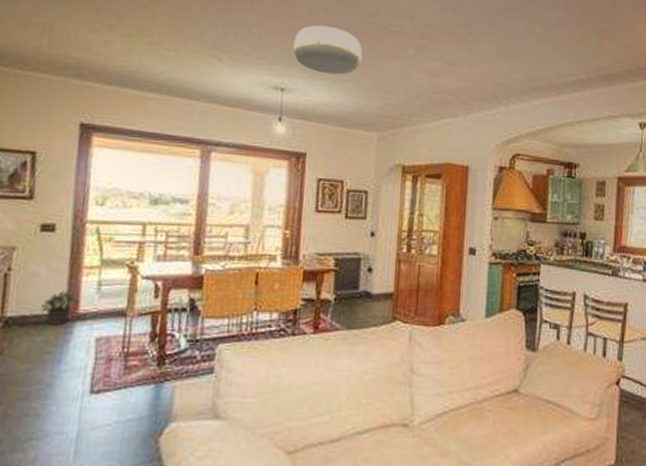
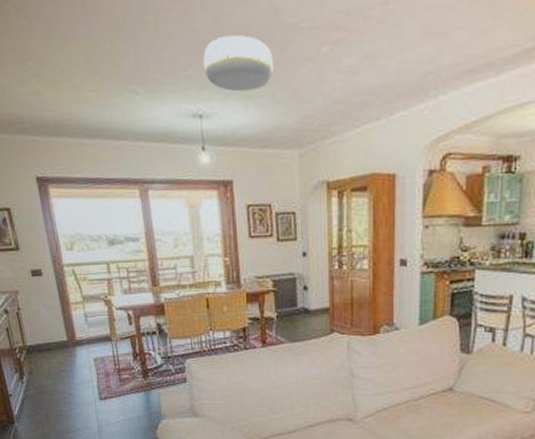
potted plant: present [41,291,80,326] -> none [49,324,75,350]

